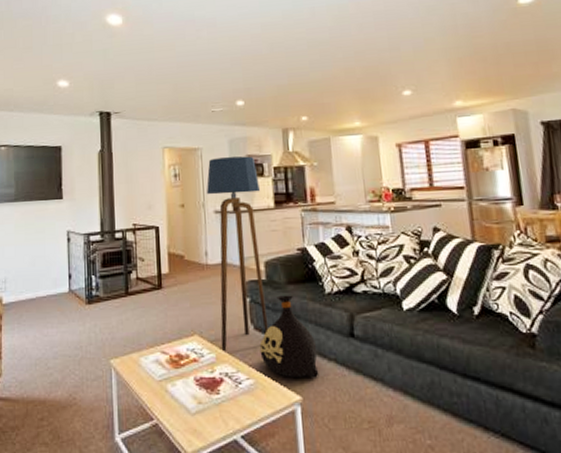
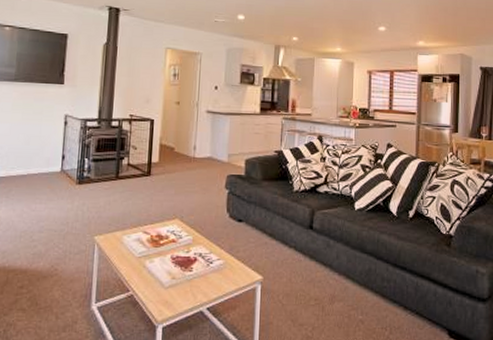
floor lamp: present [206,156,269,351] -> none [198,64,250,234]
bag: present [259,295,319,378] -> none [232,190,281,262]

